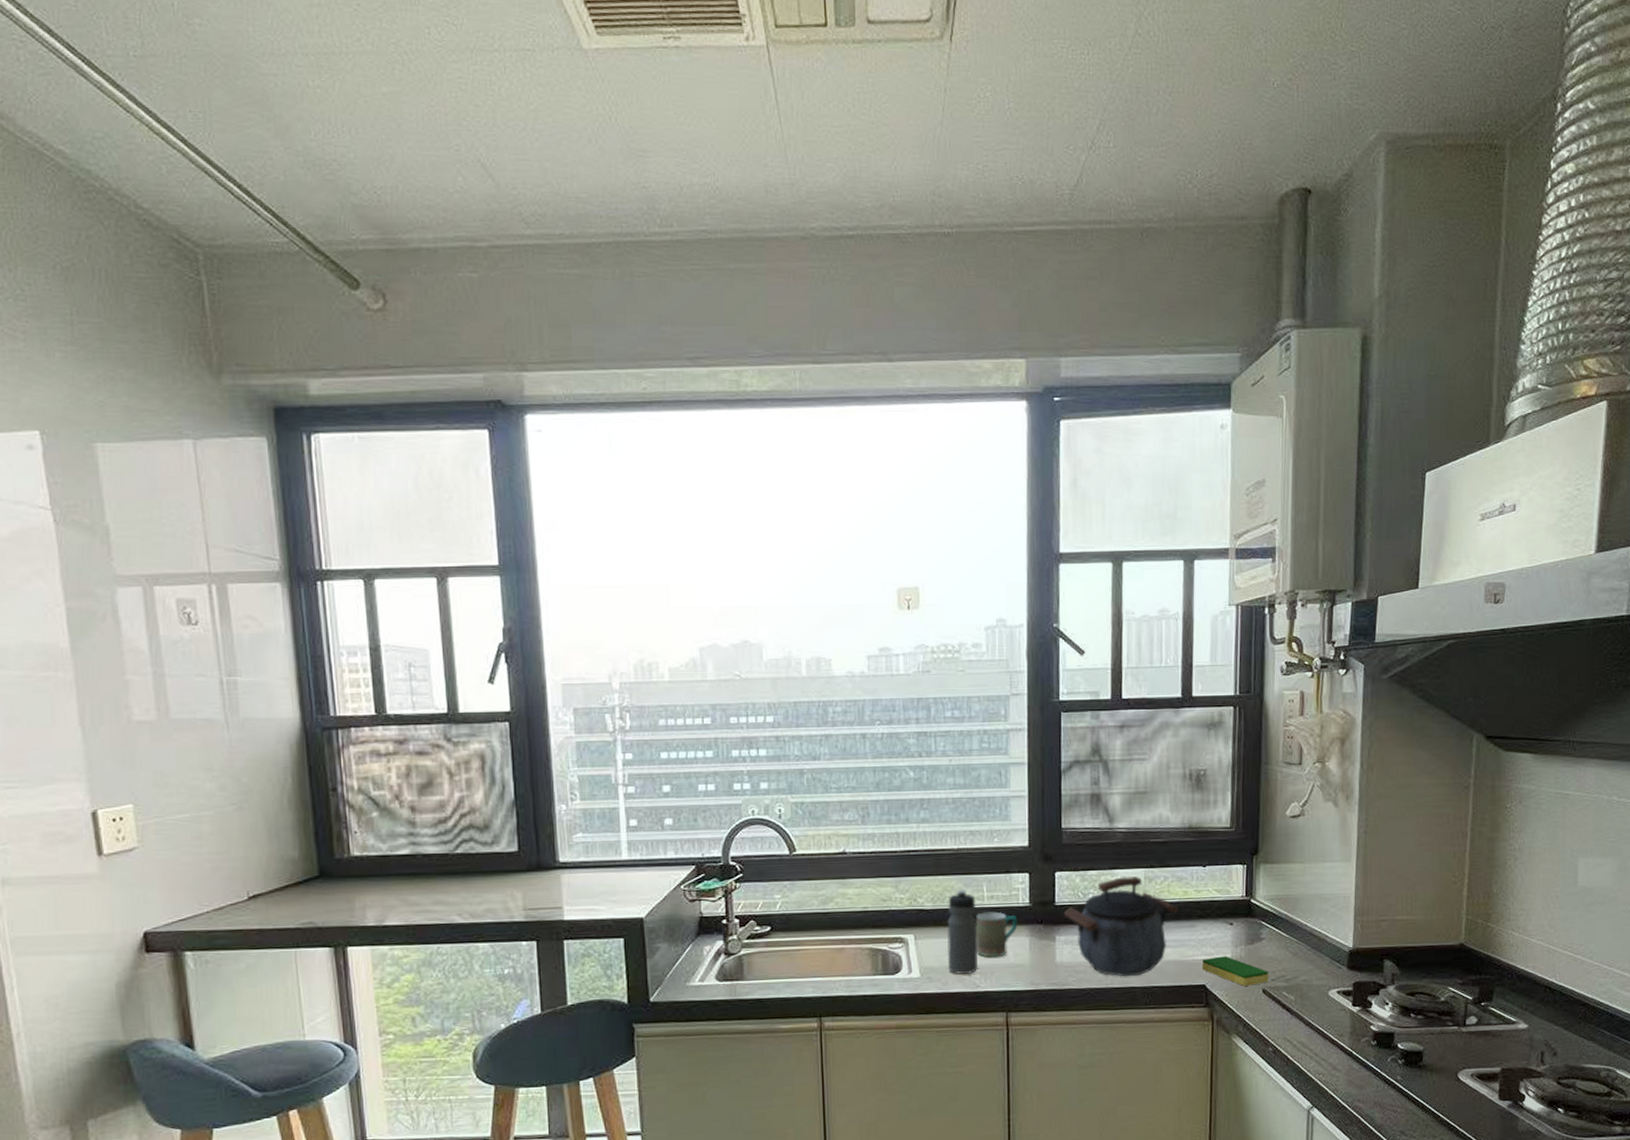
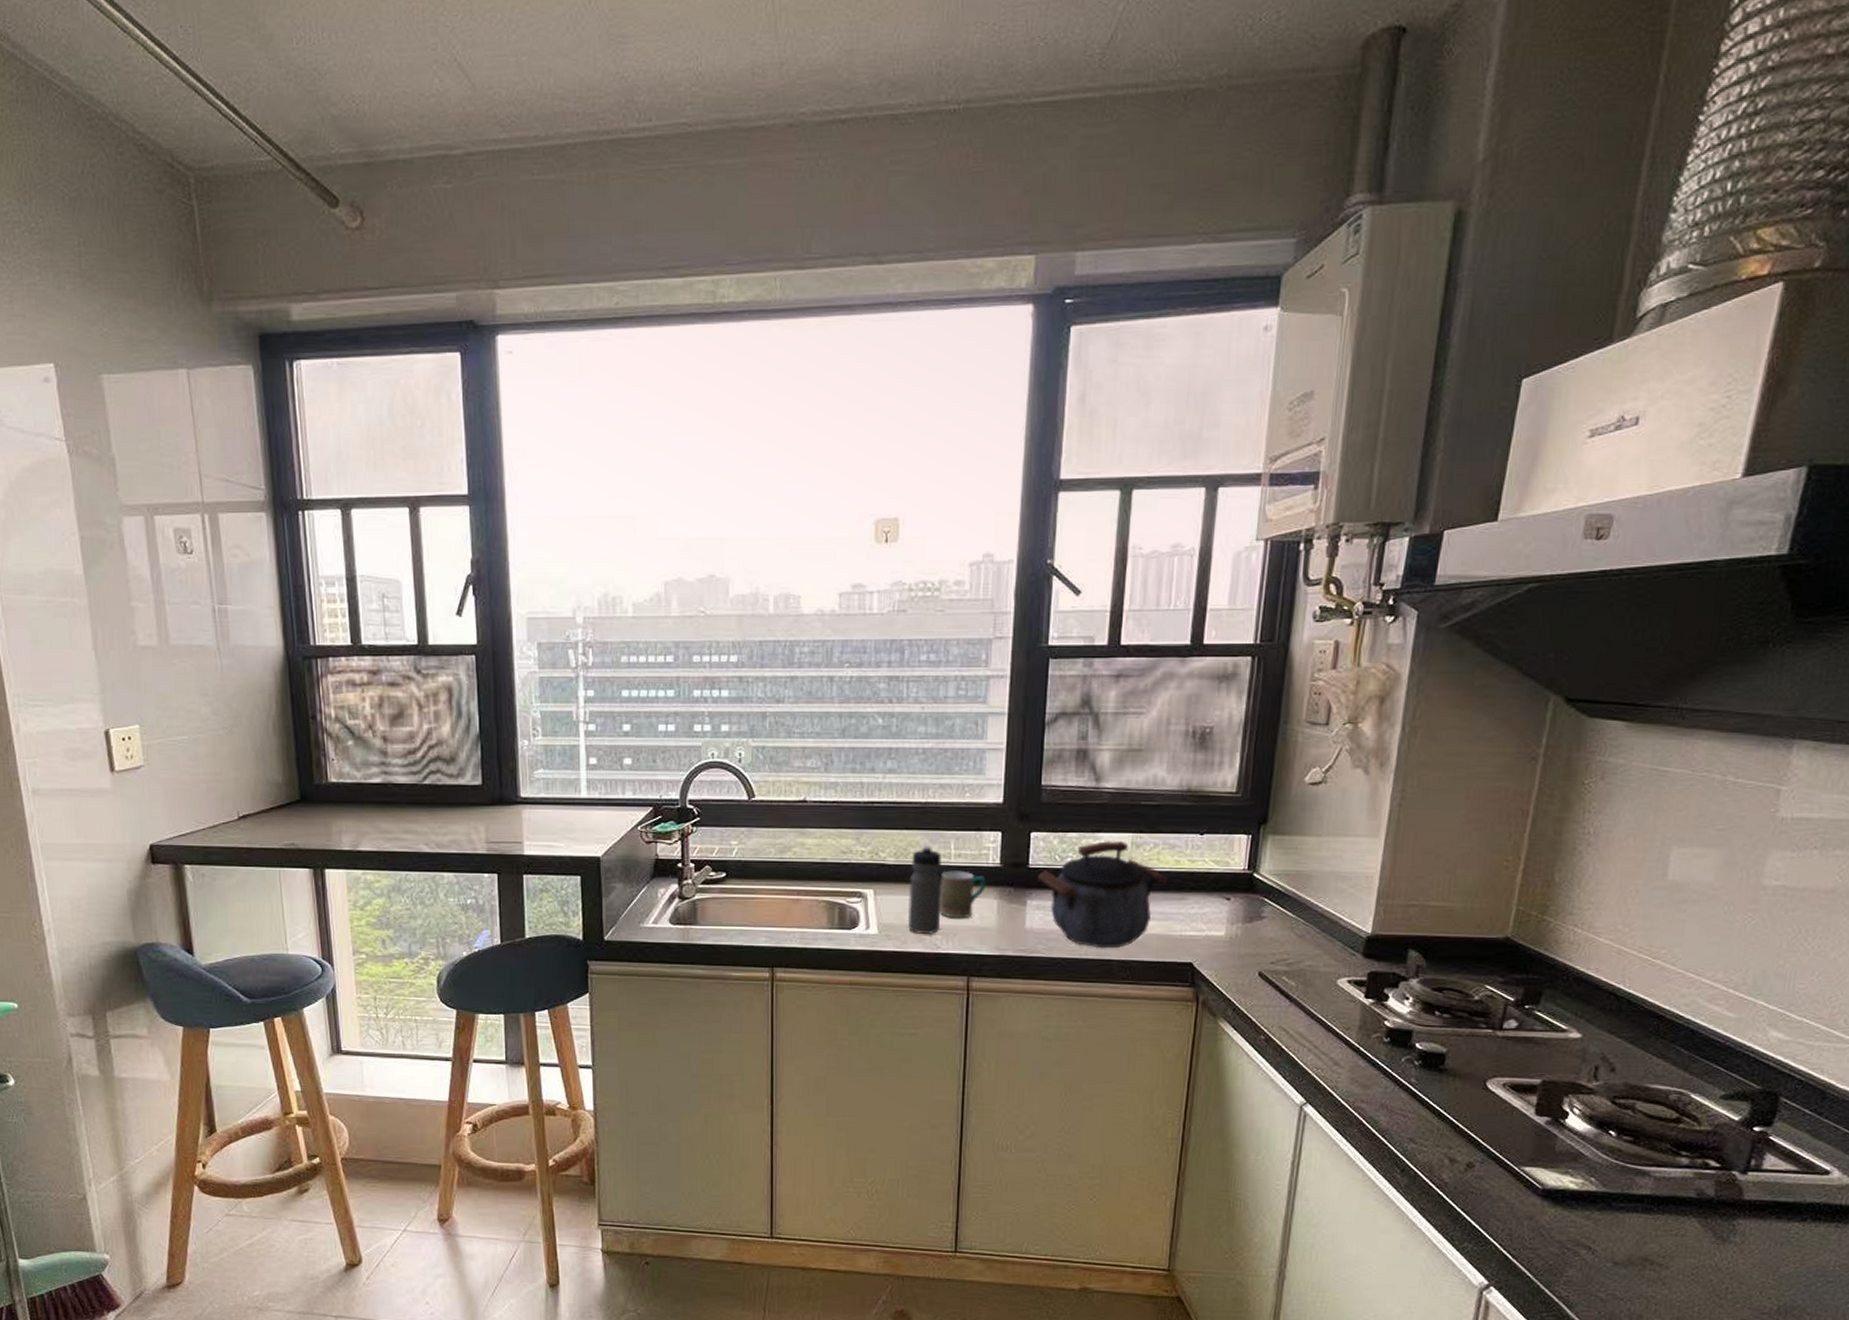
dish sponge: present [1202,956,1268,986] -> none [1191,933,1267,967]

